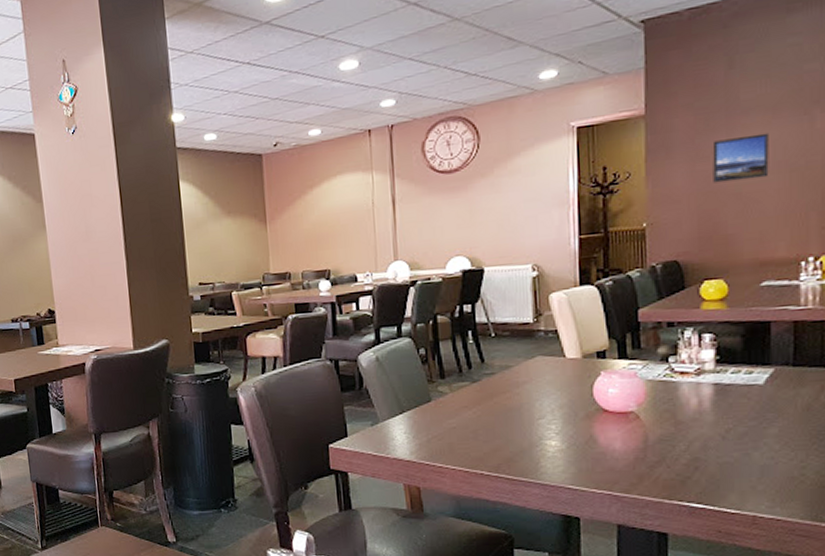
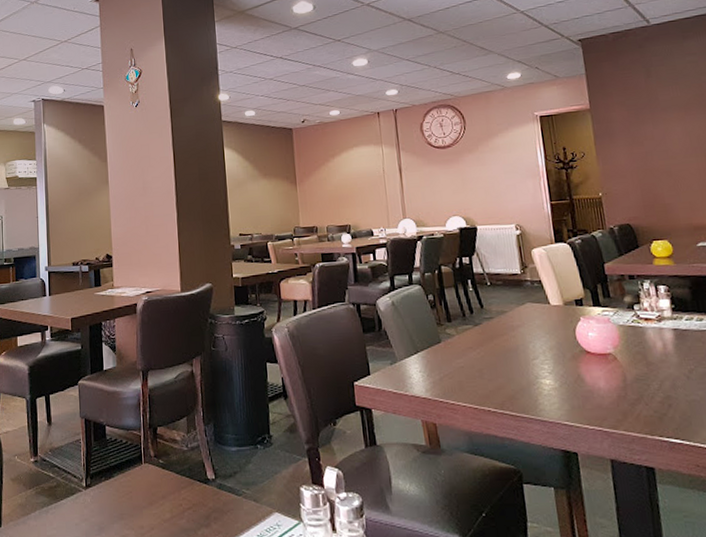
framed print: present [712,132,769,183] -> none [643,125,690,163]

